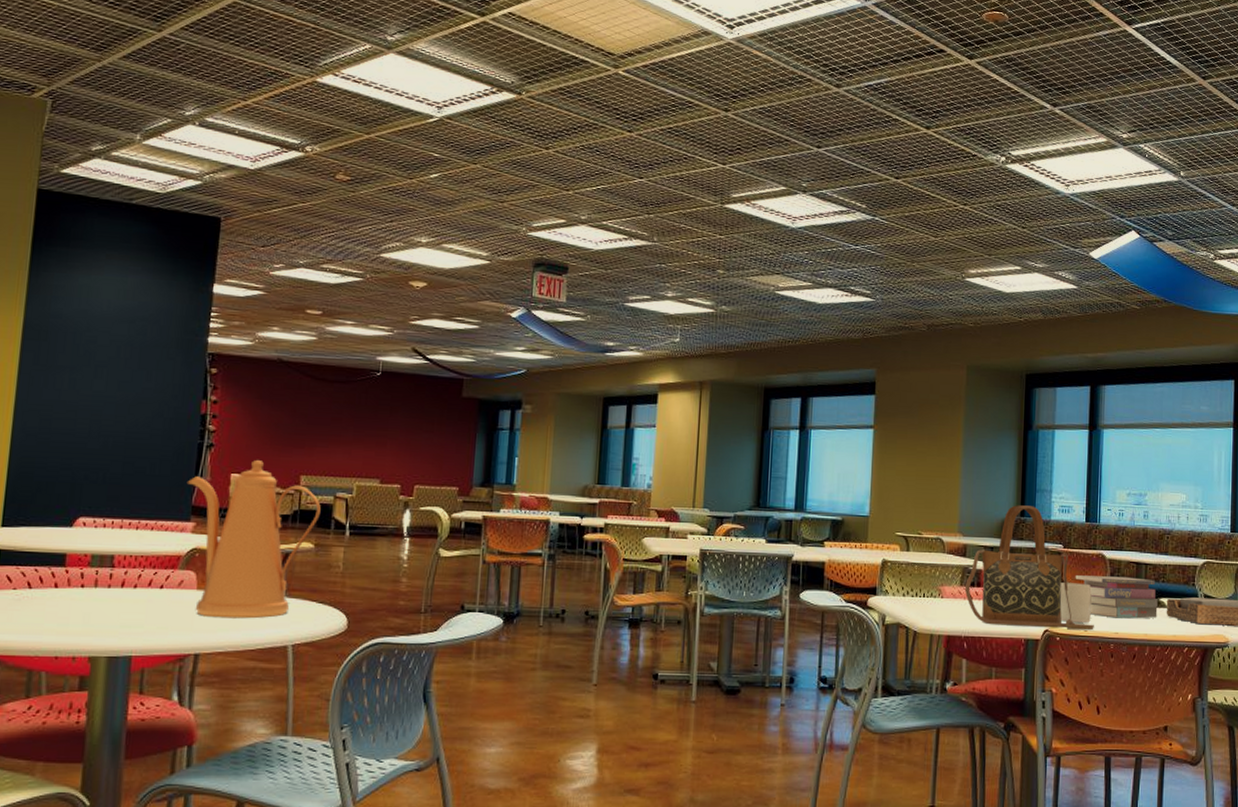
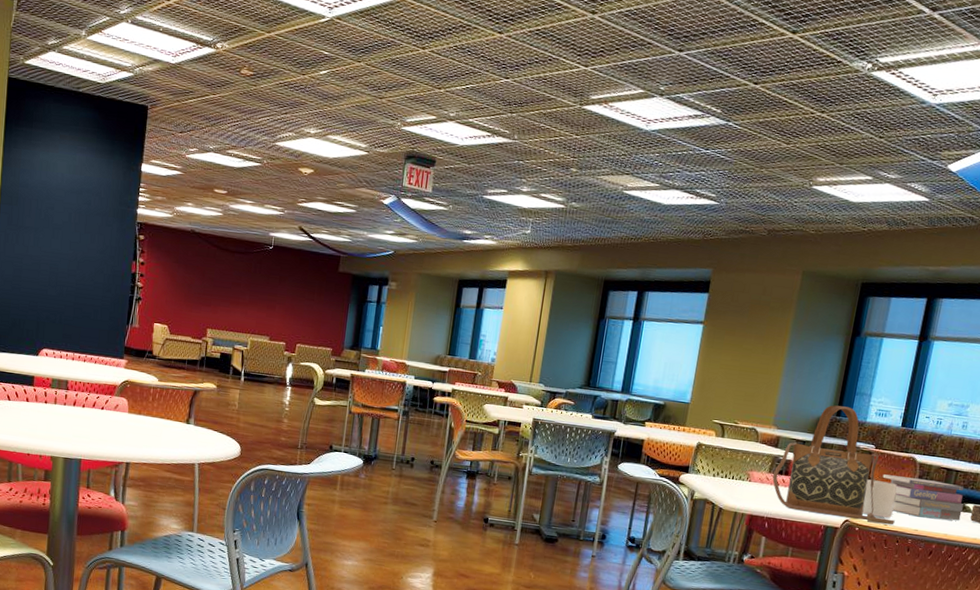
coffee pot: present [186,459,321,619] -> none [121,313,222,440]

